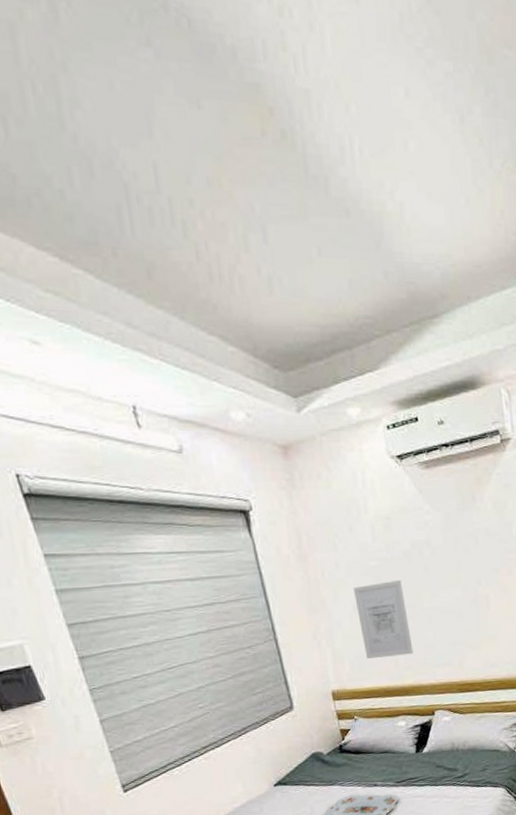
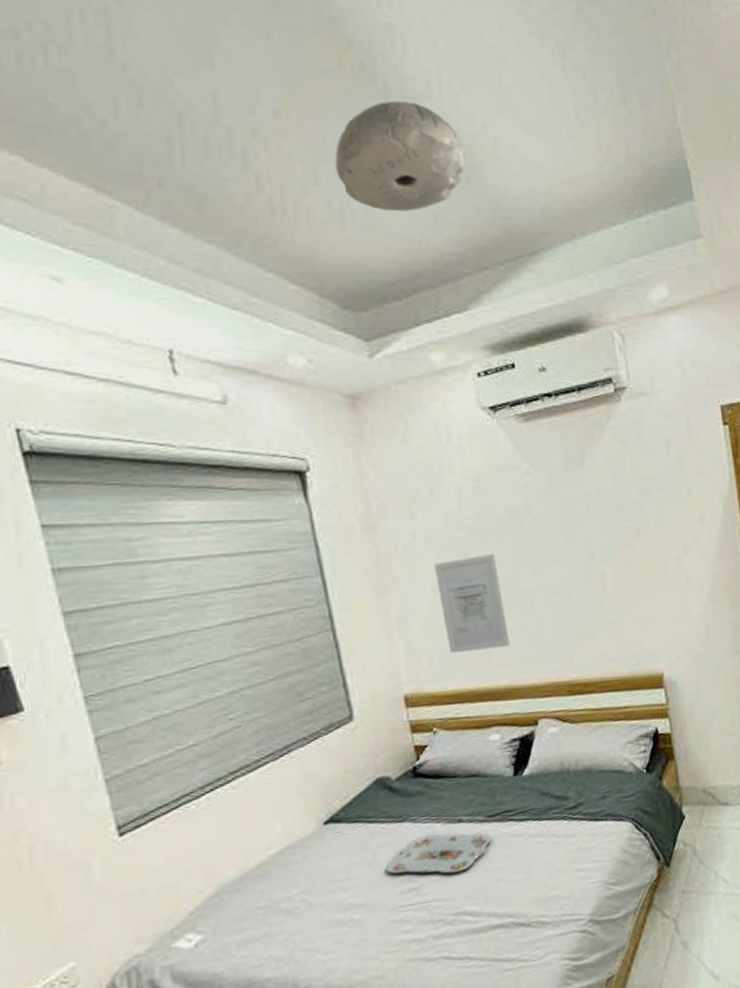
ceiling light: none [262,168,377,278] -> present [335,100,467,212]

